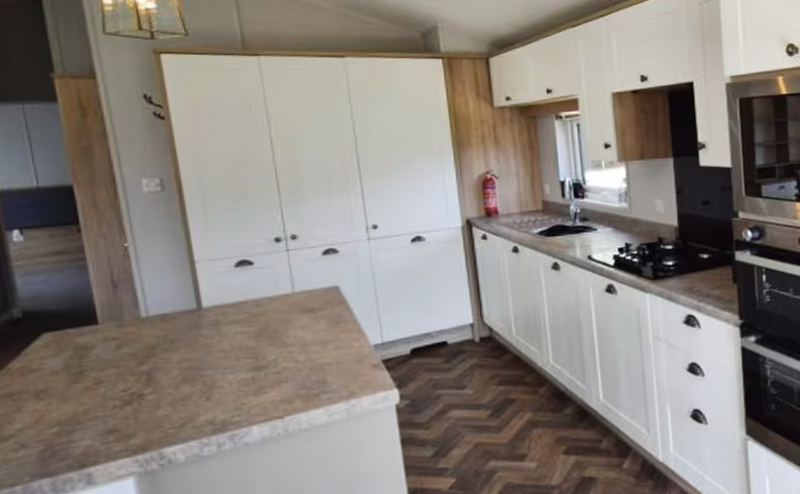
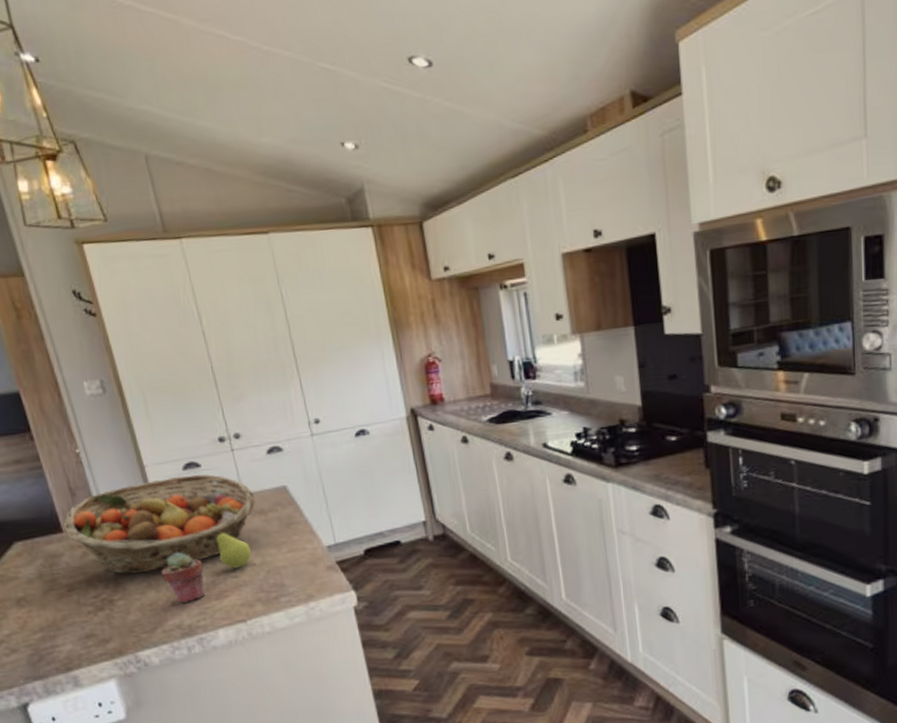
fruit basket: none [100,271,306,368] -> present [63,474,256,574]
potted succulent: none [199,347,245,398] -> present [161,552,206,603]
fruit: none [259,326,296,365] -> present [213,530,251,569]

